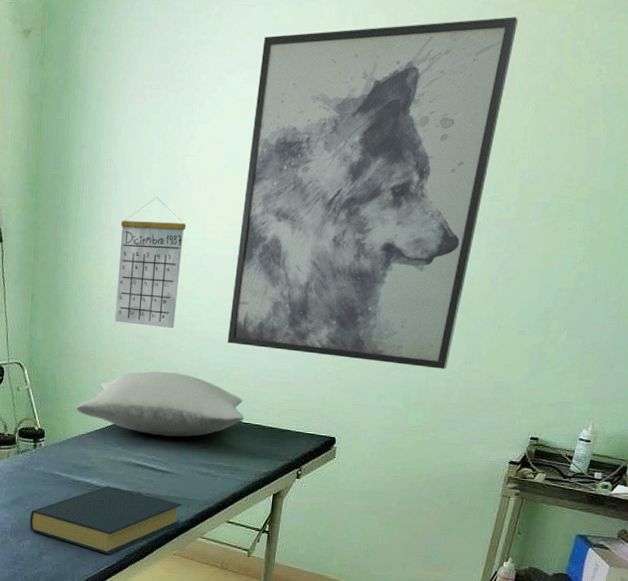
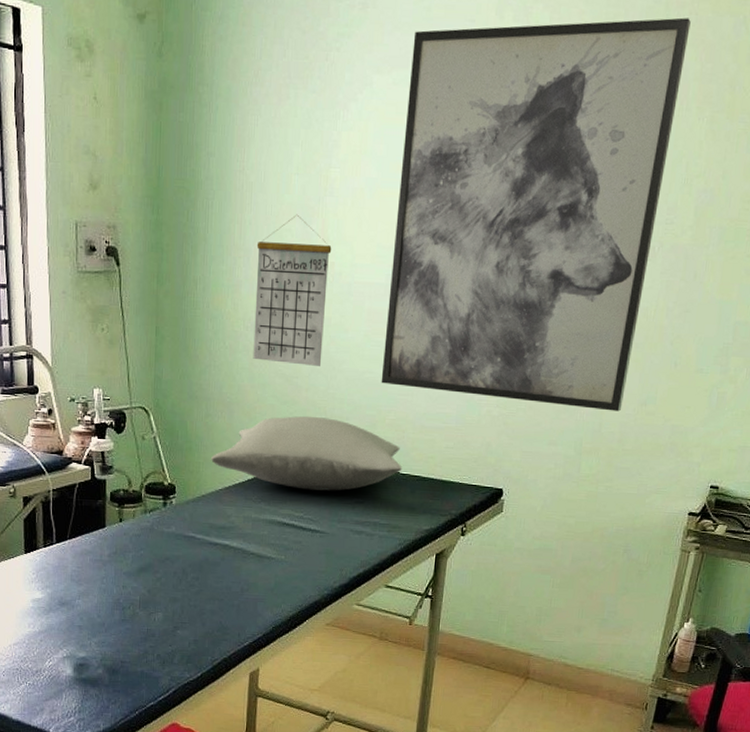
hardback book: present [29,486,182,555] -> none [161,548,335,627]

